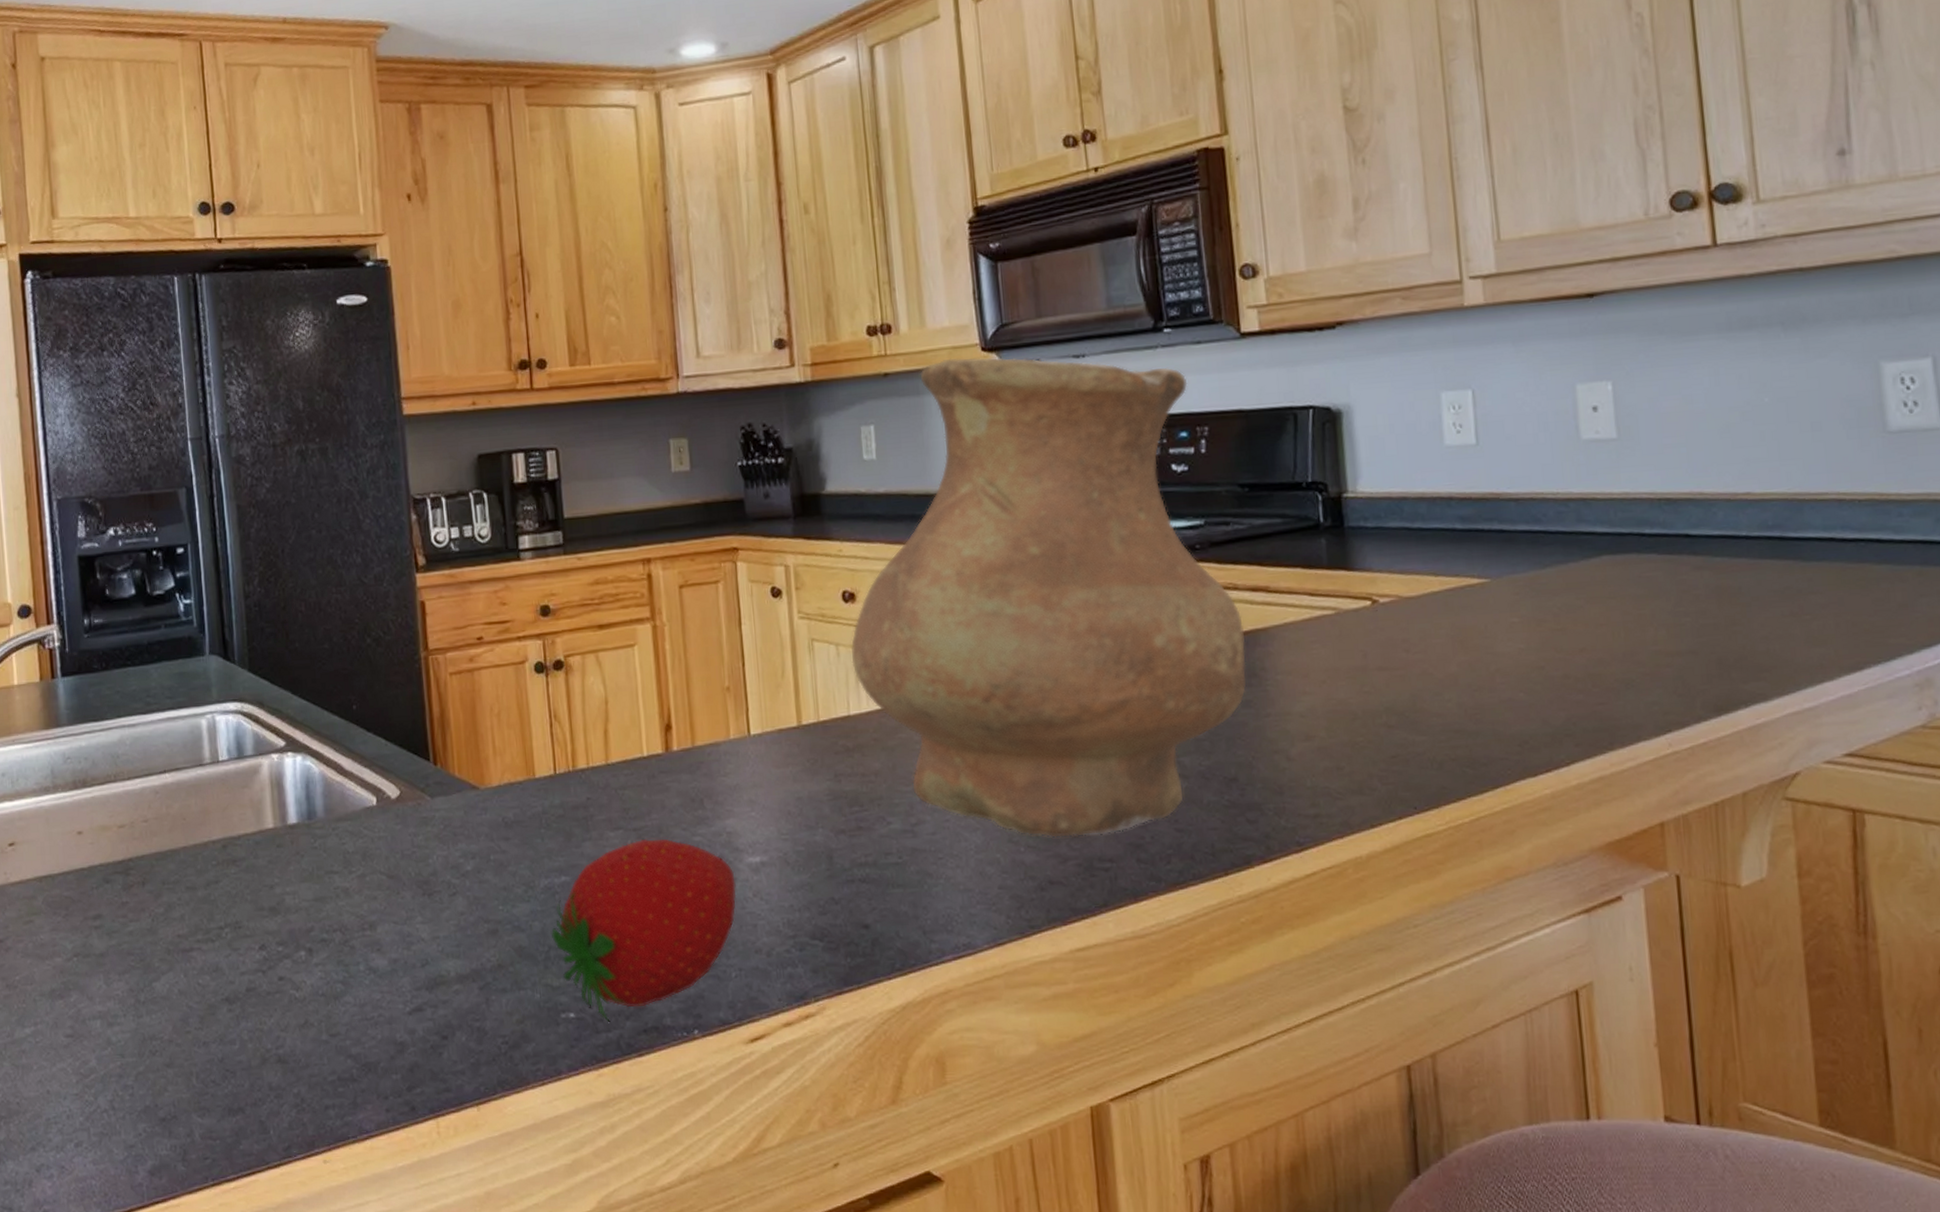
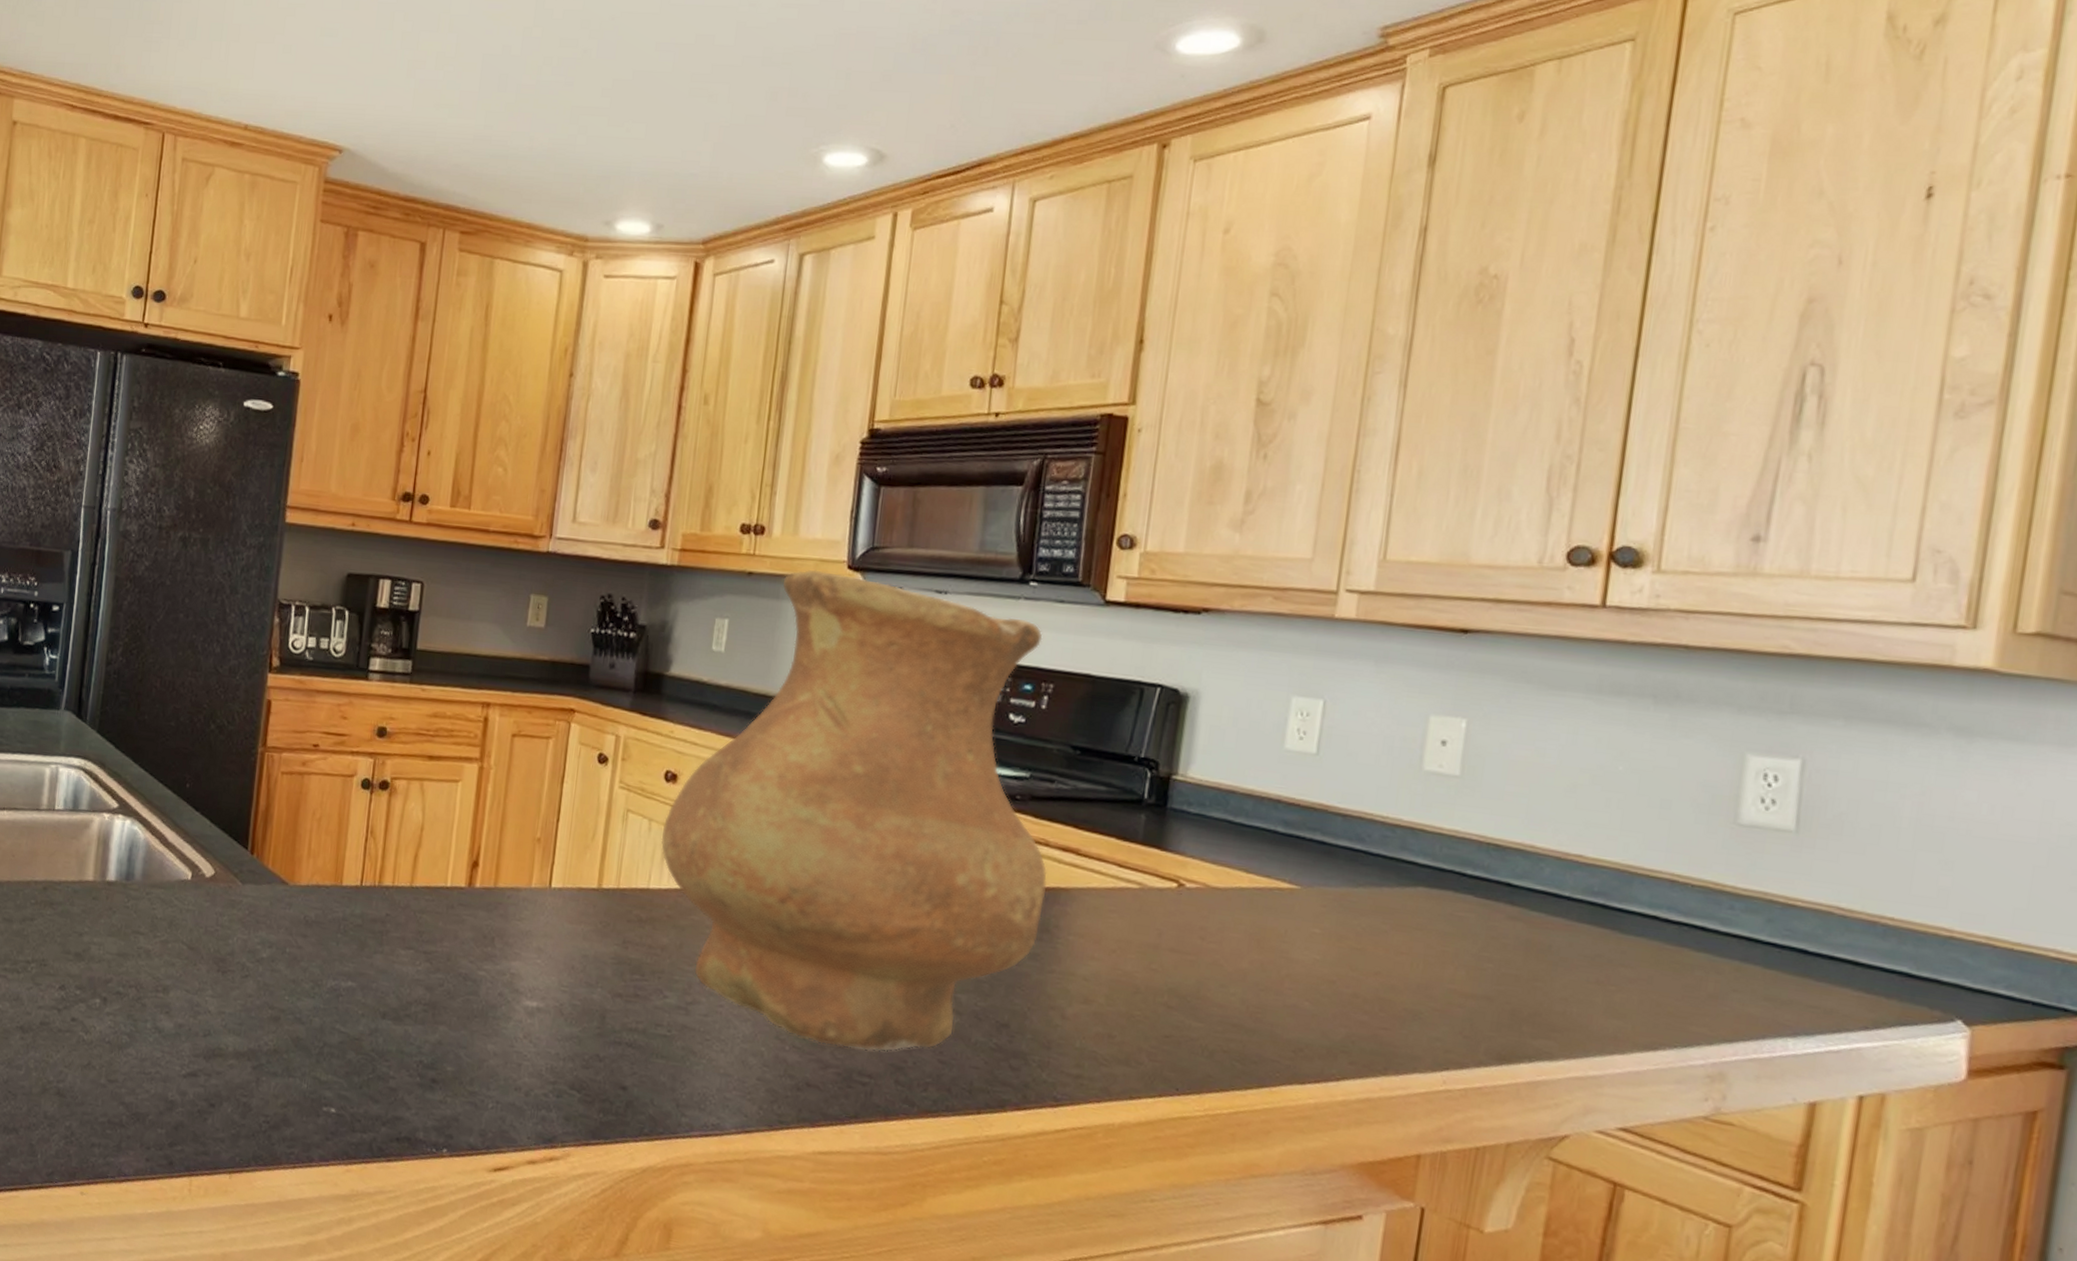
fruit: present [550,838,737,1022] -> none [327,962,511,1124]

